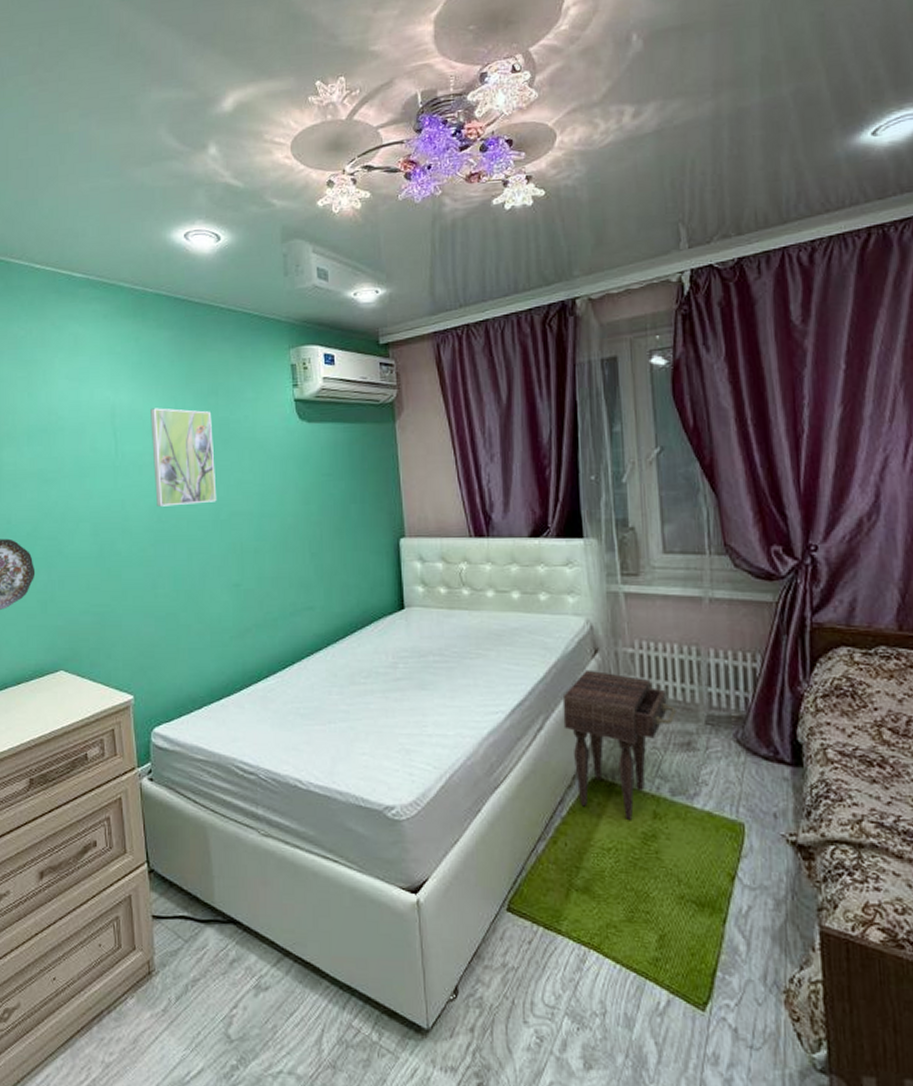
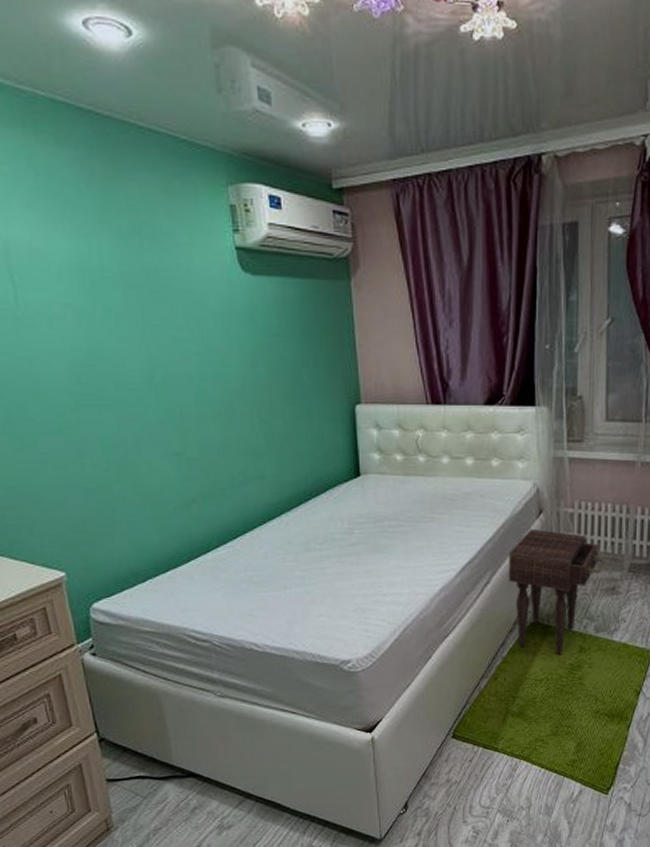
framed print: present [150,408,217,507] -> none [56,247,149,366]

